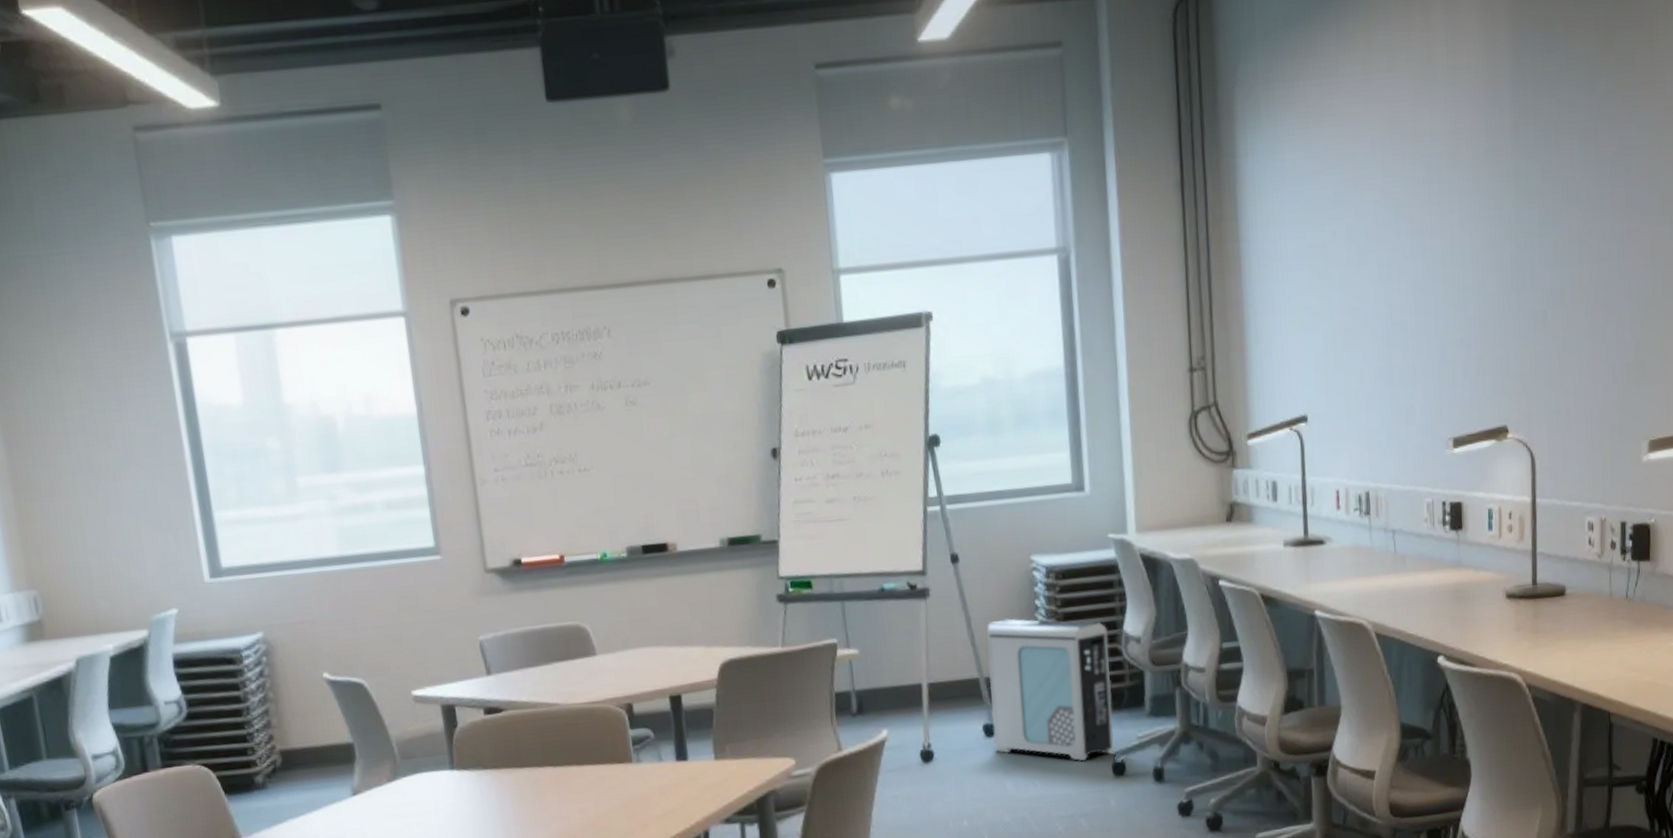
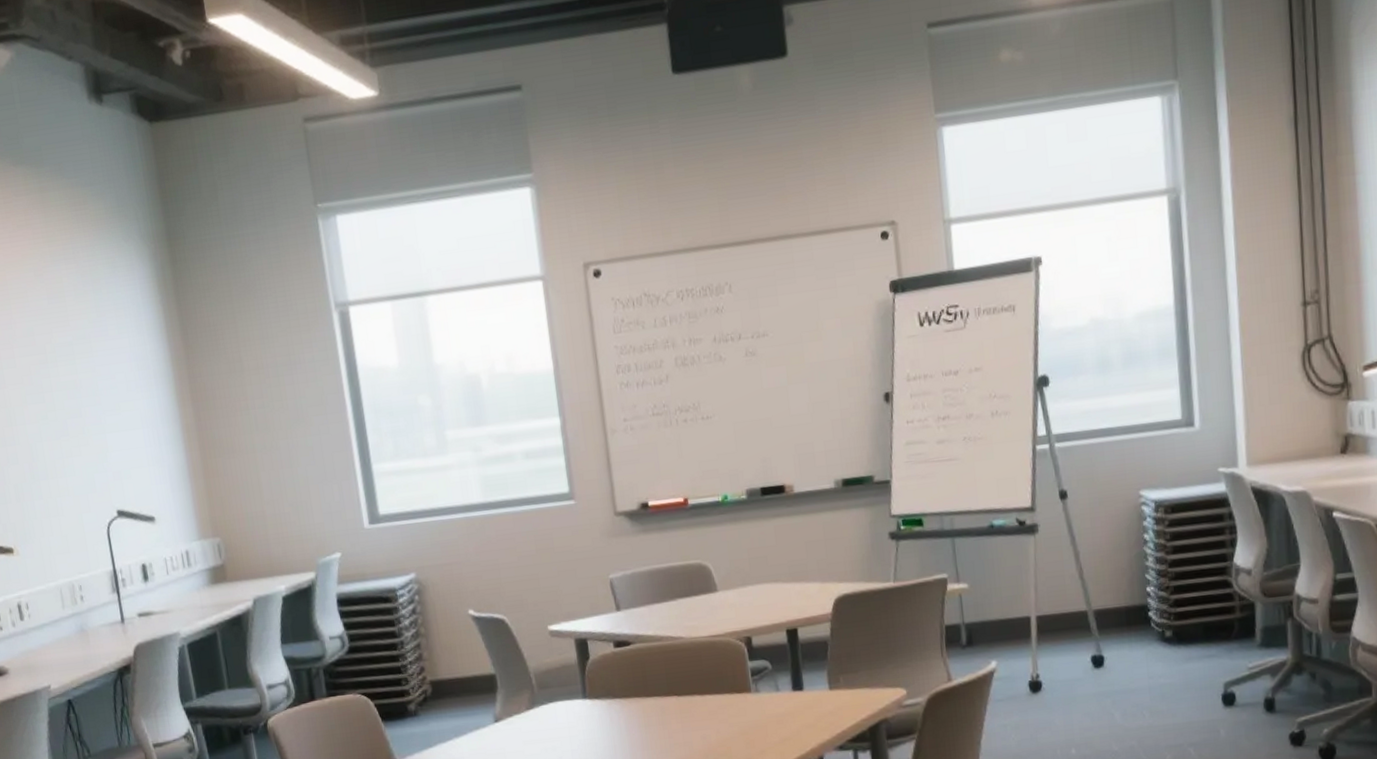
air purifier: present [986,618,1115,761] -> none [1095,552,1225,691]

